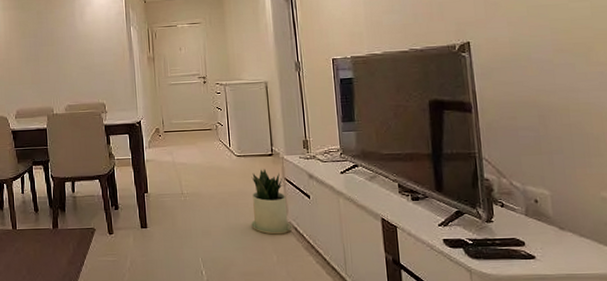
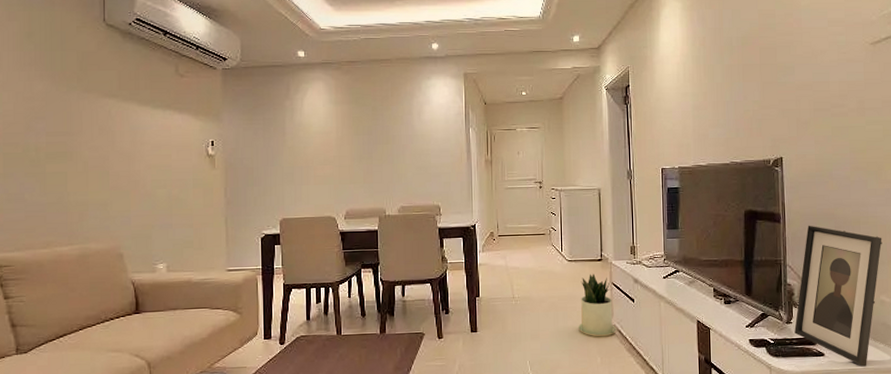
picture frame: none [496,114,599,272] -> present [794,225,883,367]

